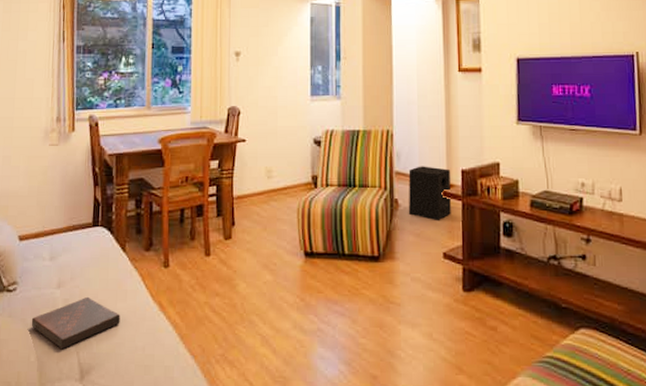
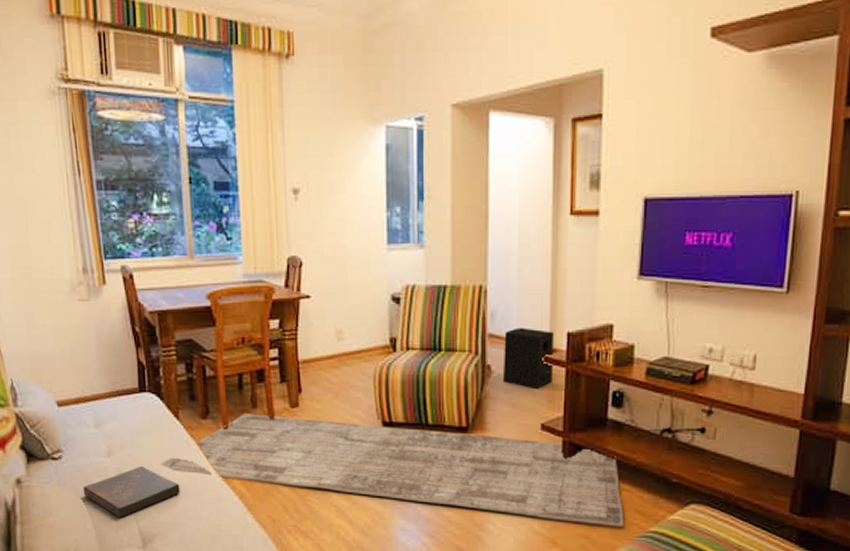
rug: none [104,246,523,353] -> present [160,414,625,528]

